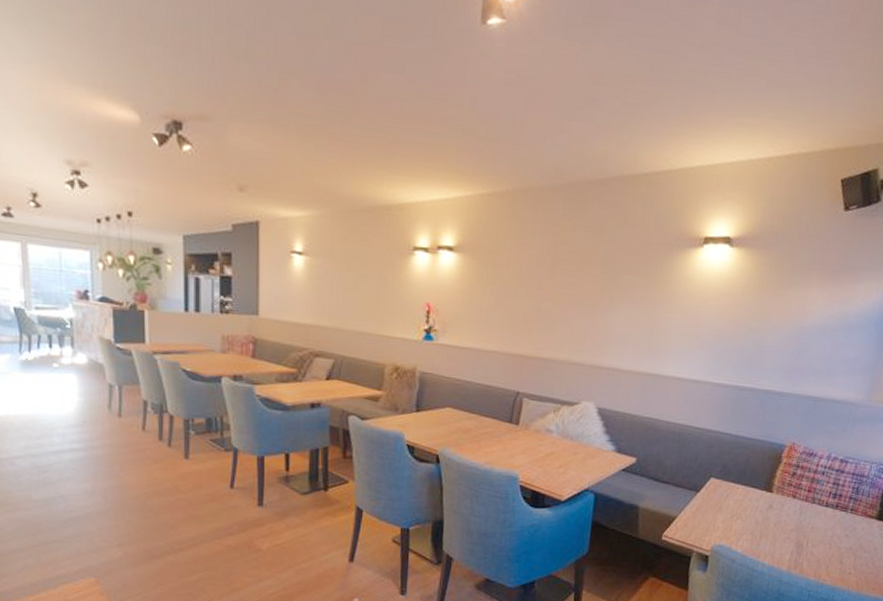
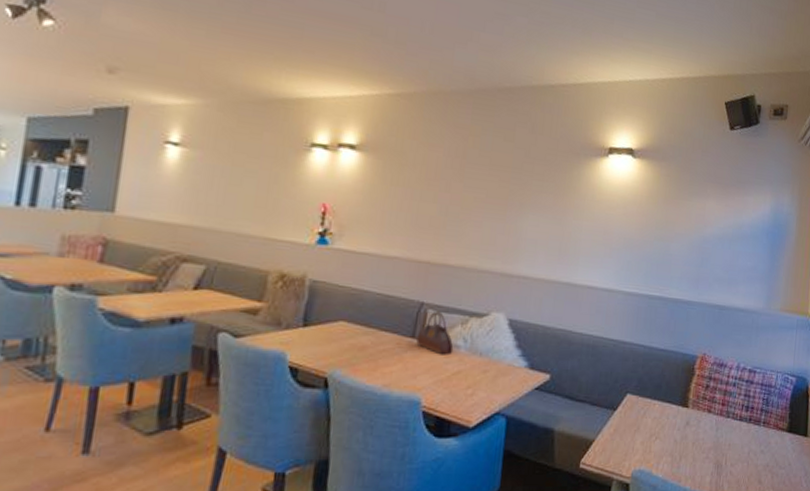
handbag: none [513,399,547,439] -> present [416,310,454,356]

